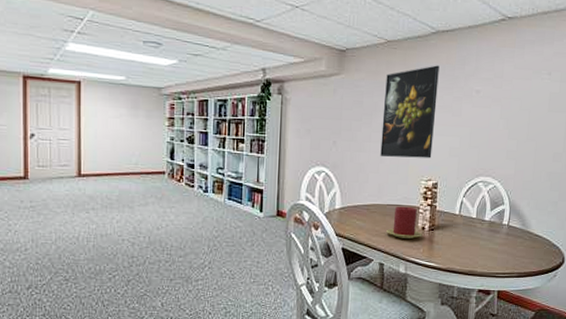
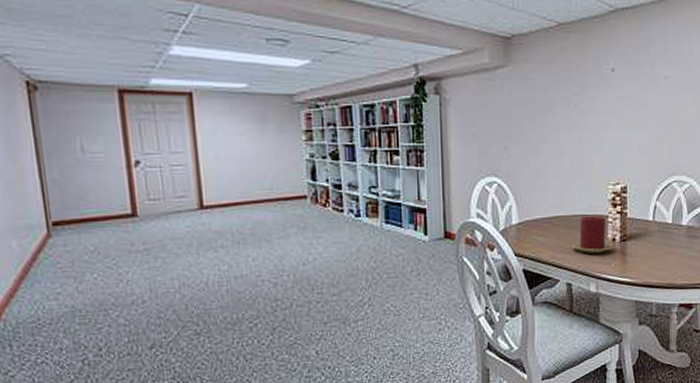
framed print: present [380,65,439,158] -> none [559,49,621,160]

